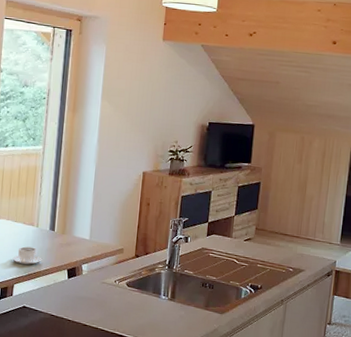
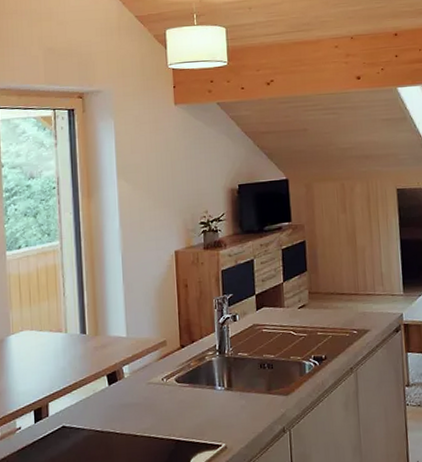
coffee cup: present [12,246,42,265] -> none [43,356,77,378]

